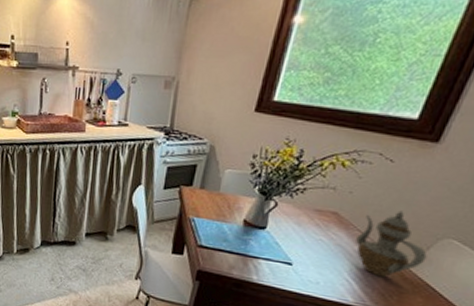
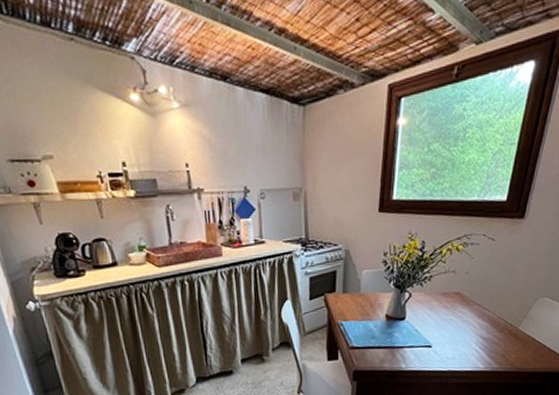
teapot: present [356,210,427,278] -> none [477,281,530,342]

